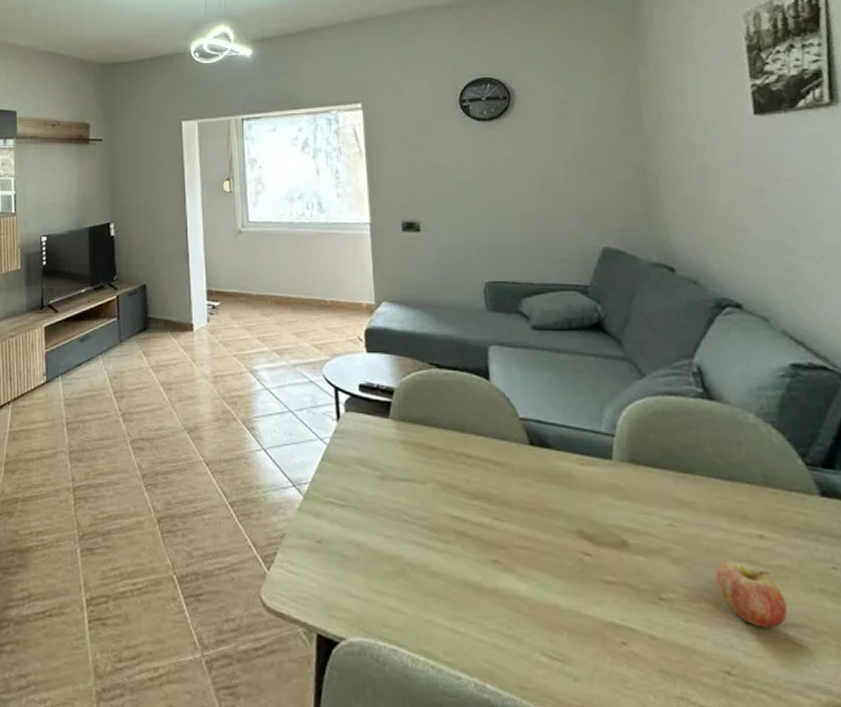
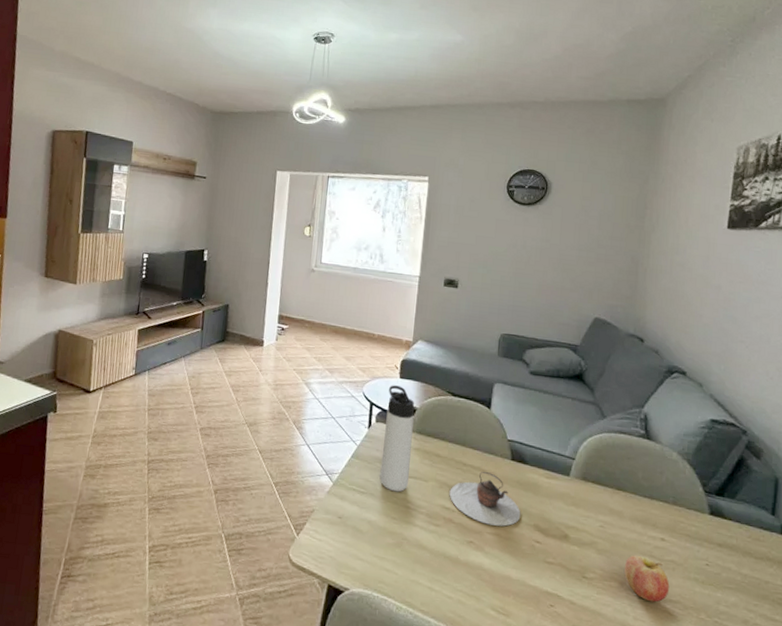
thermos bottle: none [355,362,400,501] -> present [379,385,415,492]
teapot: none [455,464,557,536] -> present [449,472,521,526]

